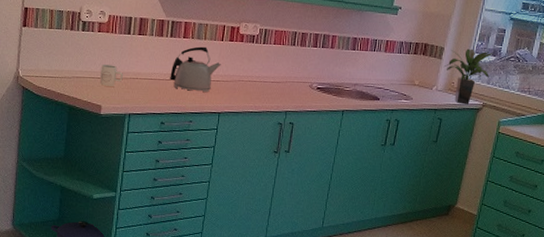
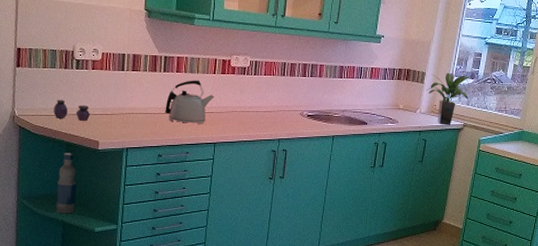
bottle: none [54,116,78,179] -> present [55,153,77,214]
jar: none [57,62,95,85] -> present [53,100,91,122]
mug: present [99,65,123,87] -> none [95,101,119,123]

